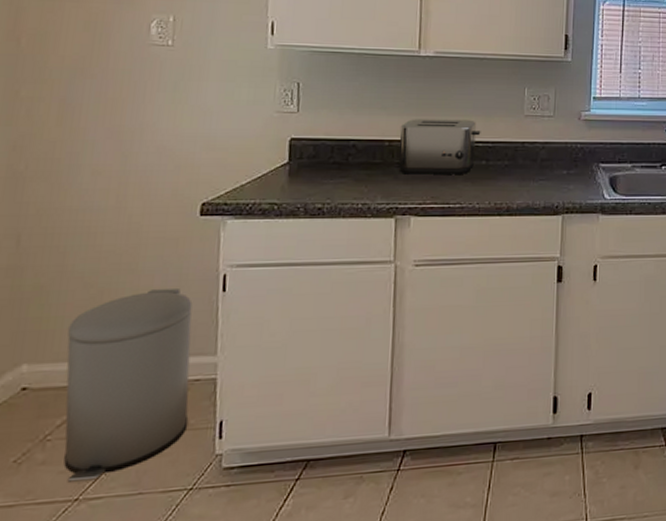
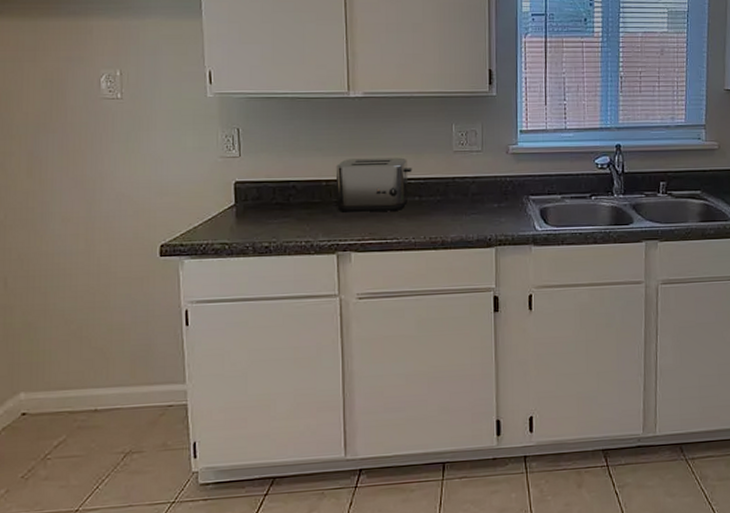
pedal bin: present [64,289,193,484] -> none [54,324,166,497]

